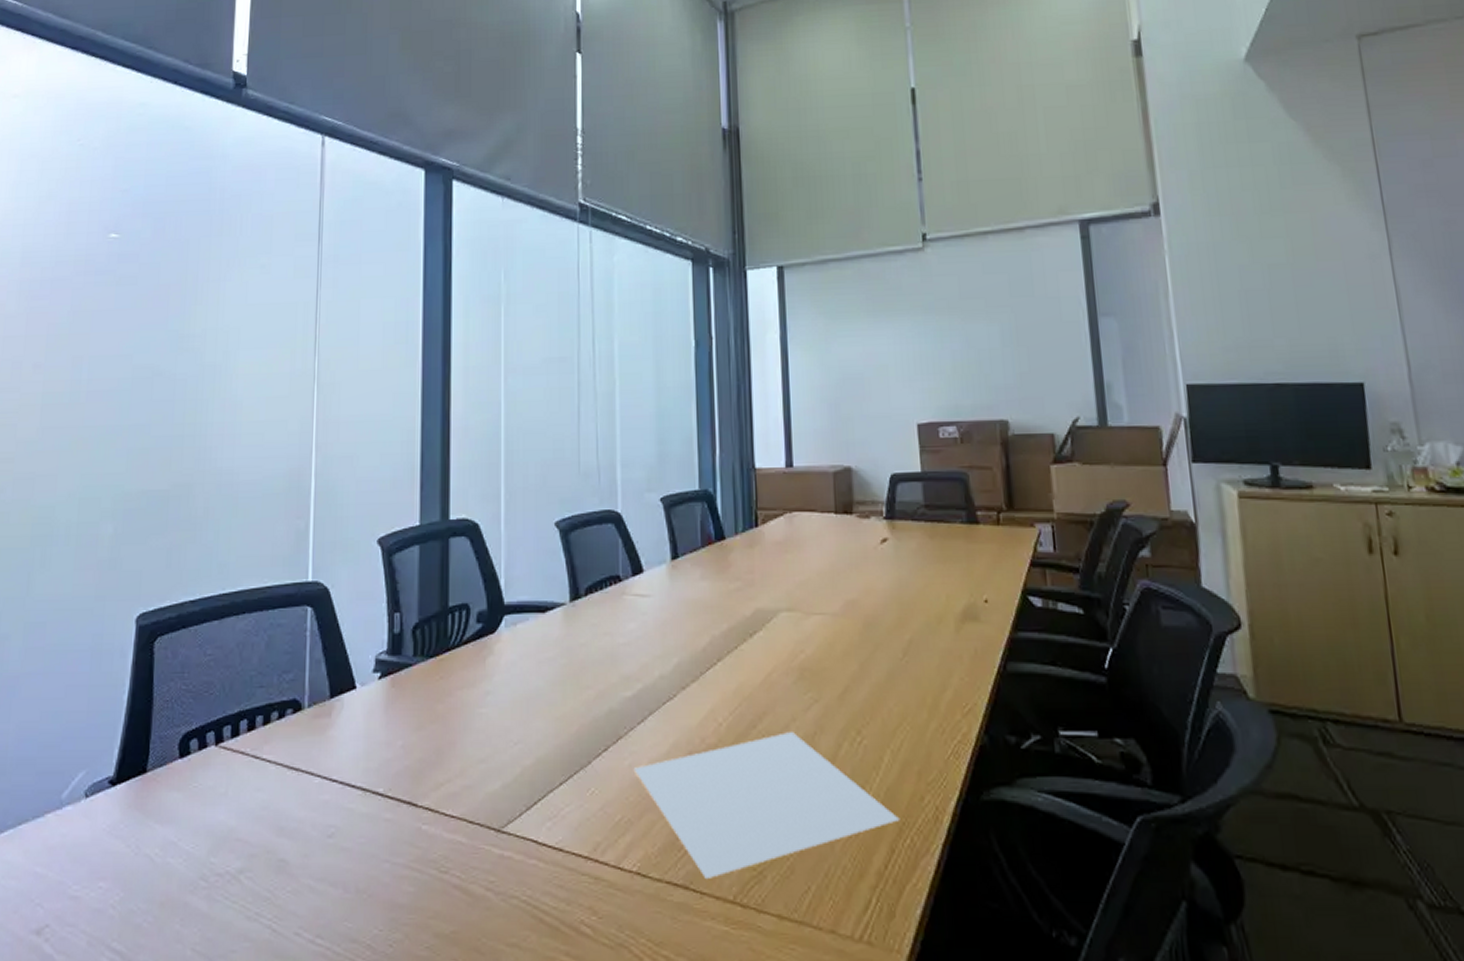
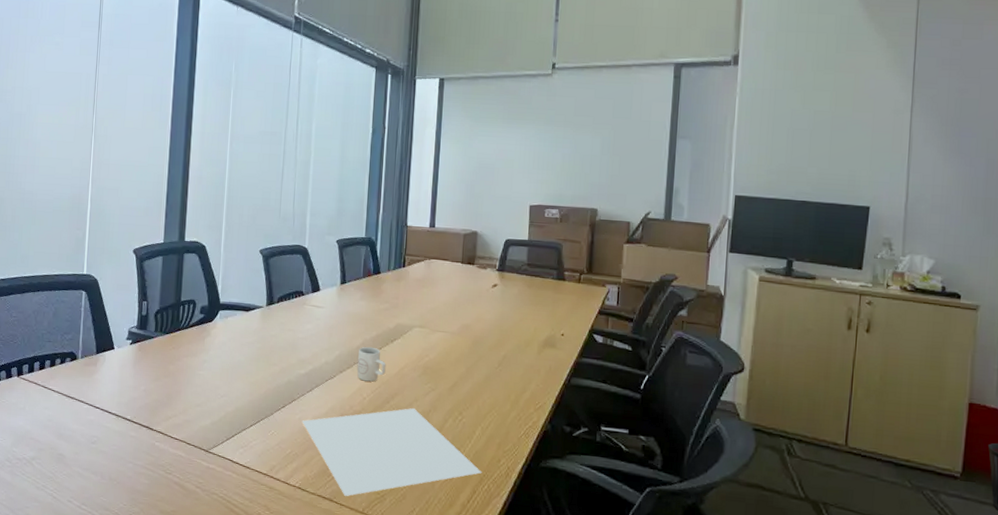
mug: none [704,646,747,699] -> present [356,346,386,382]

